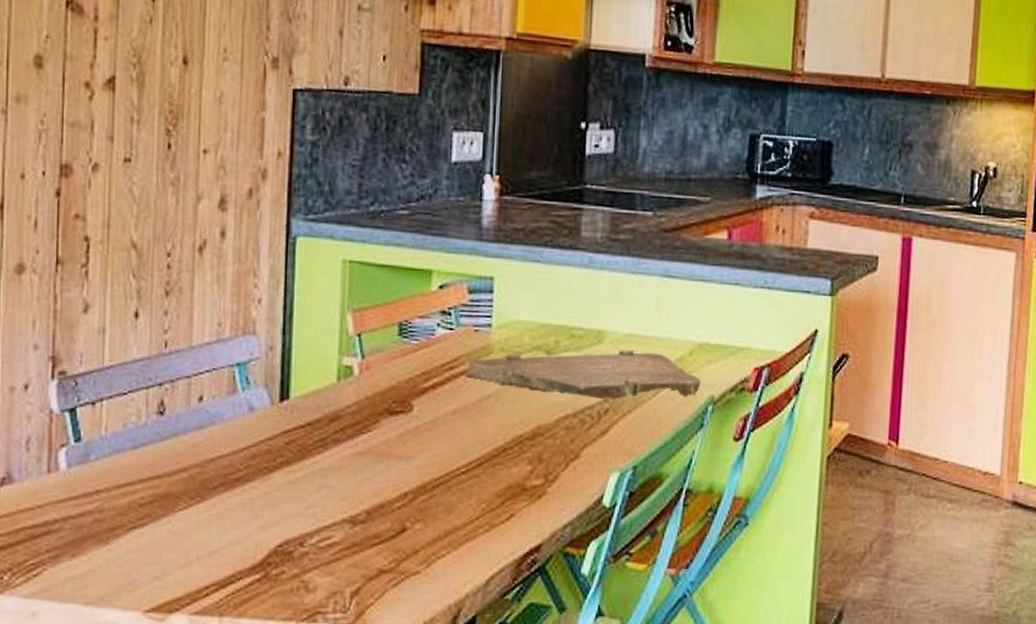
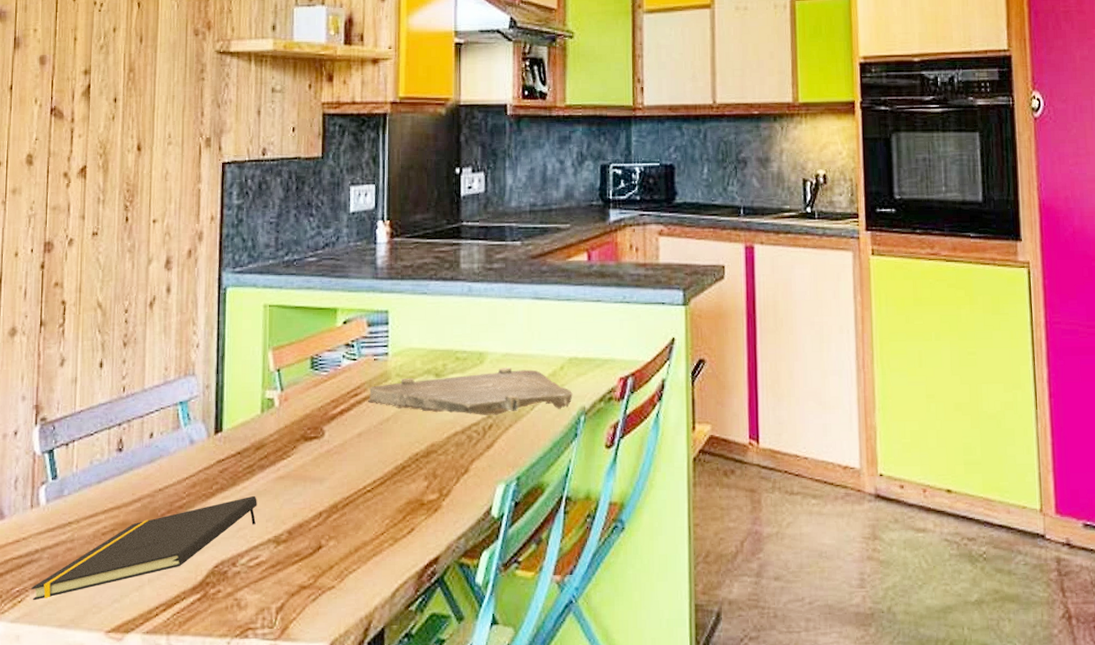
notepad: none [50,471,330,575] -> present [31,495,257,601]

